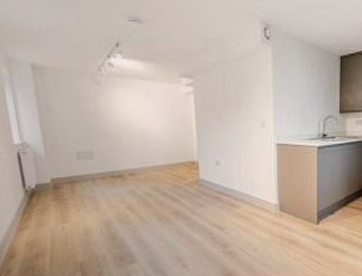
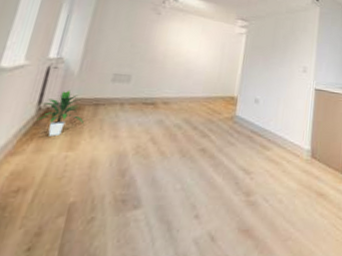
indoor plant: none [26,172,67,213] -> present [36,90,84,137]

